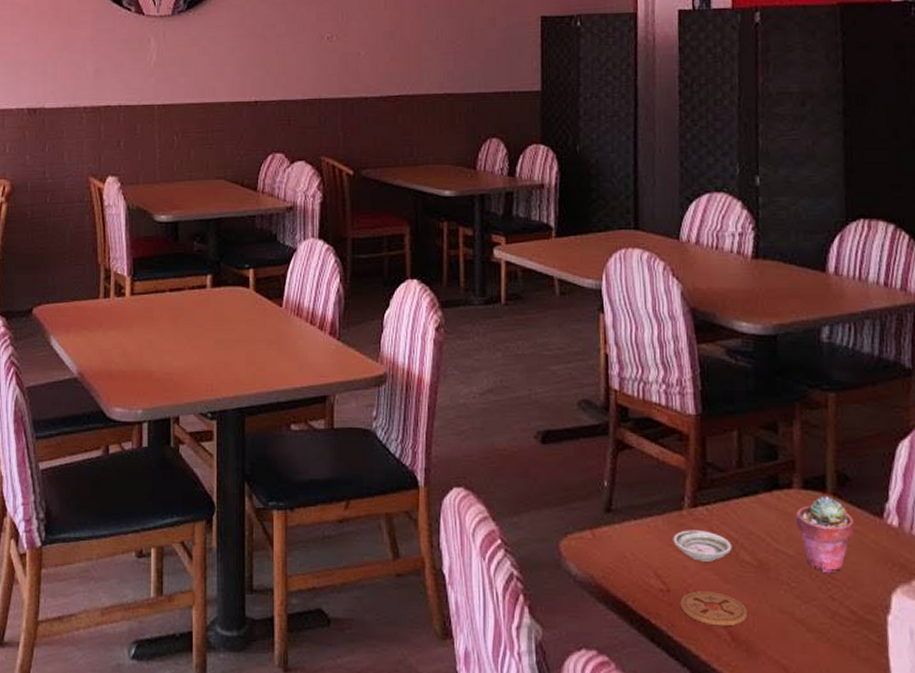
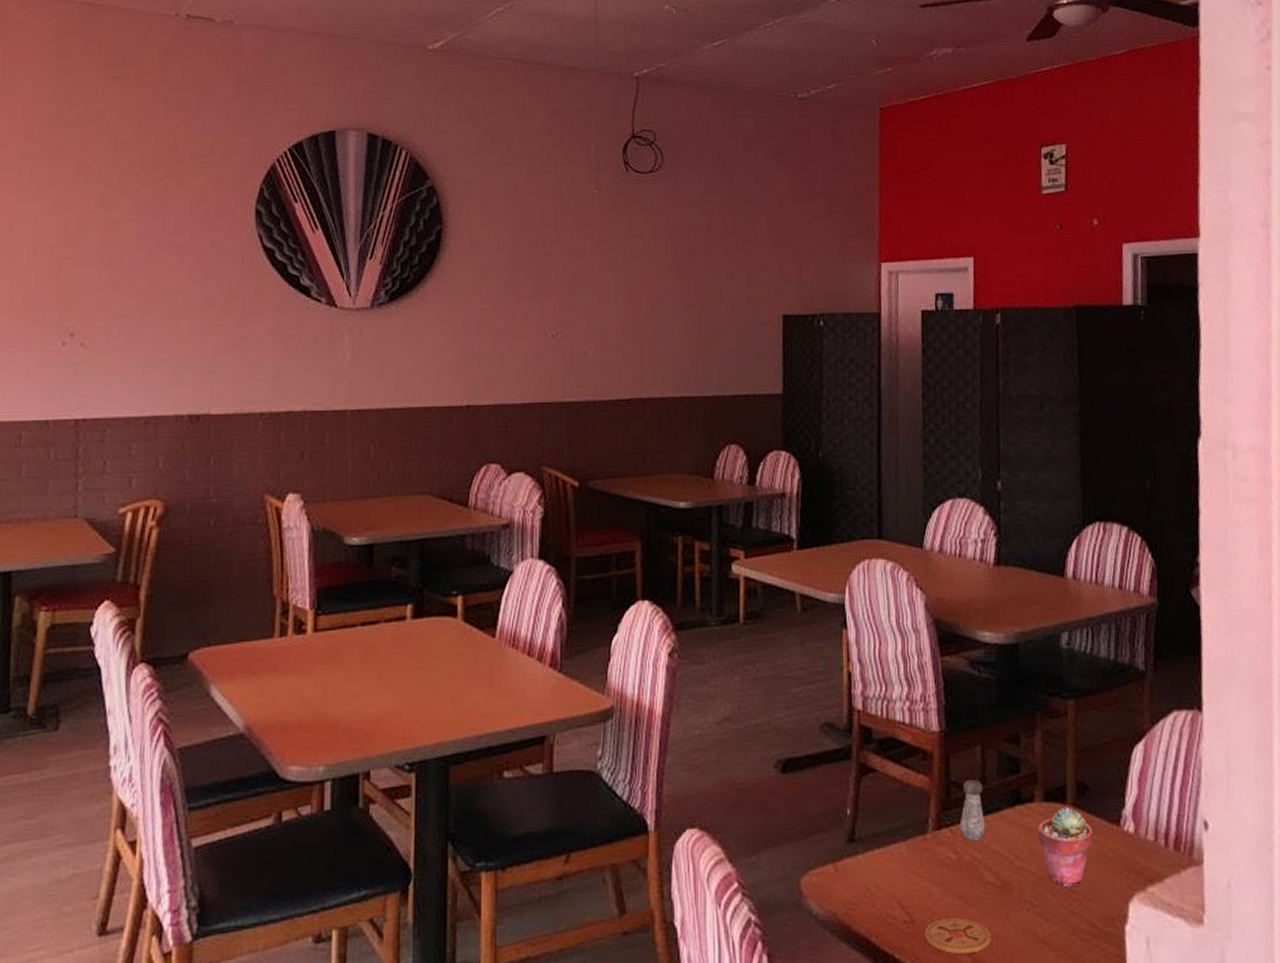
saucer: present [673,530,732,562] -> none [917,853,976,887]
salt shaker: none [715,462,743,521] -> present [959,779,986,841]

